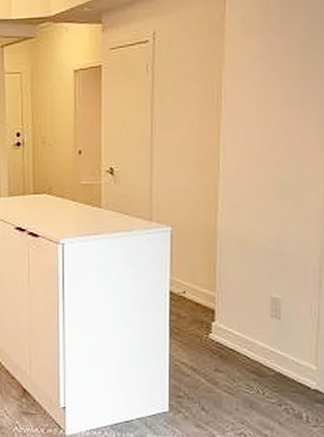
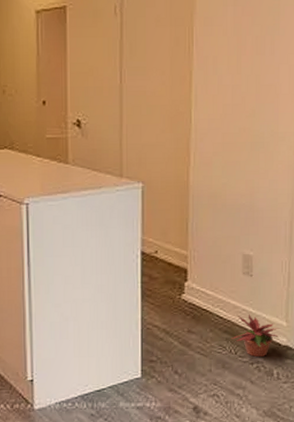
potted plant: none [259,356,309,400] -> present [231,314,280,358]

